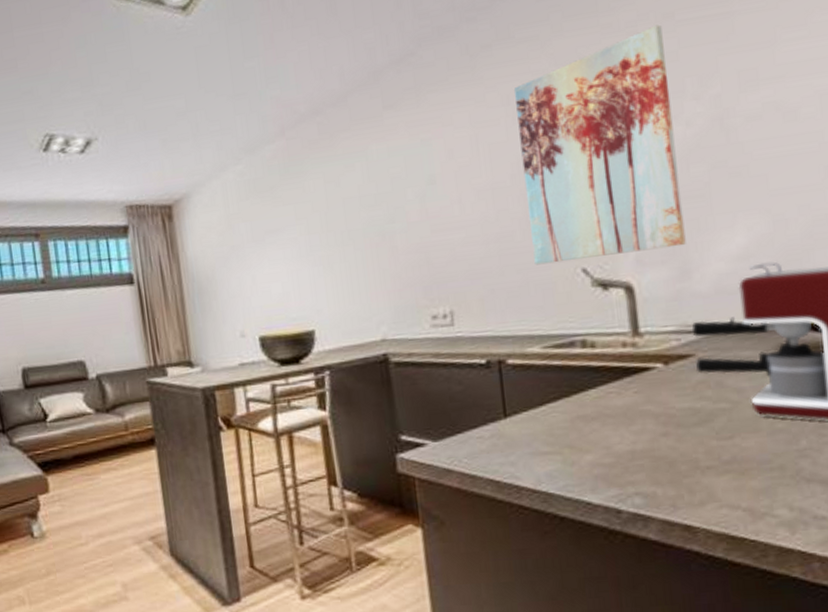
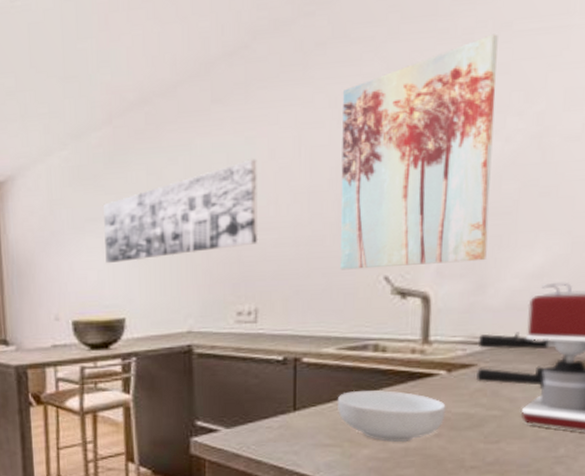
wall art: none [282,160,446,275] -> present [103,159,258,264]
cereal bowl: none [550,389,670,445] -> present [338,390,446,442]

